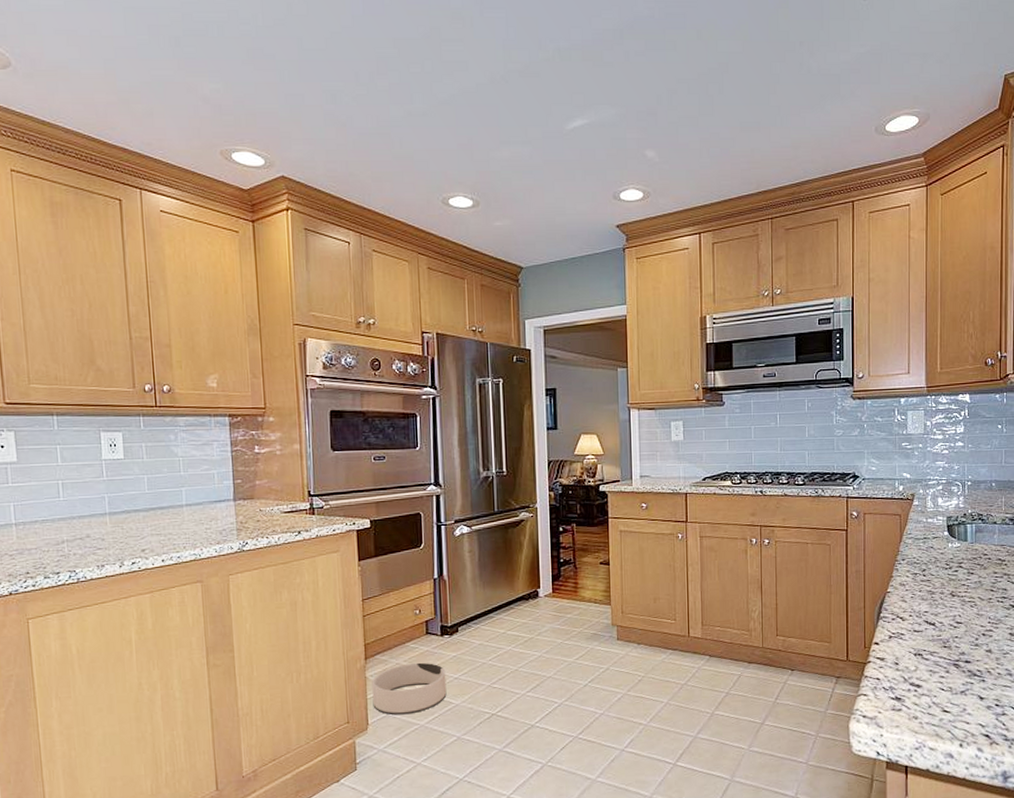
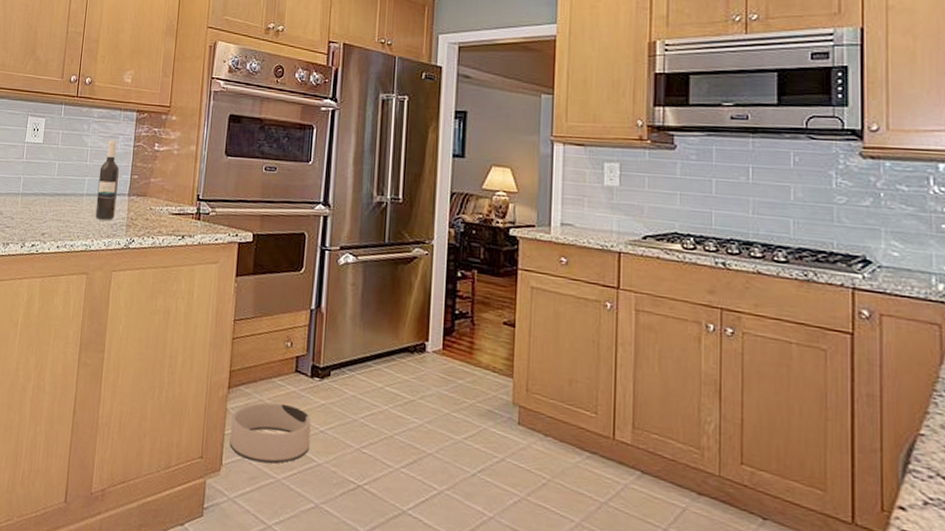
wine bottle: none [197,448,222,529] -> present [95,140,119,221]

